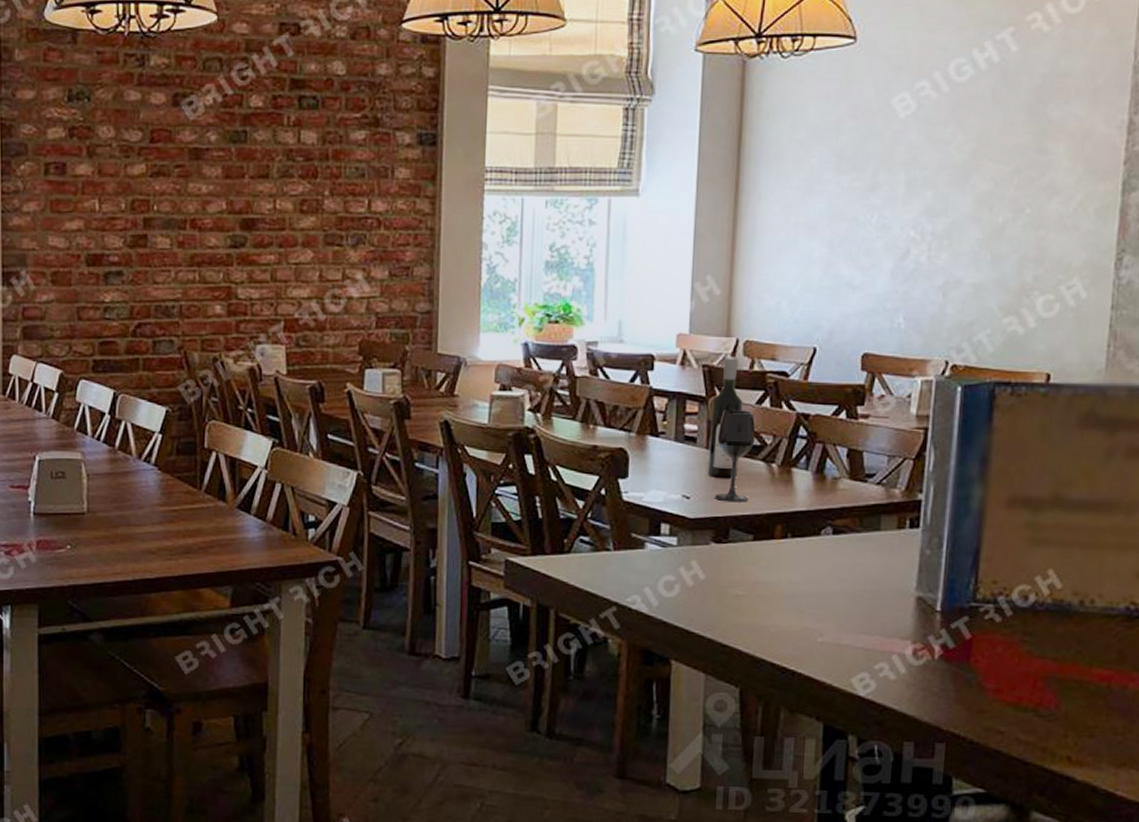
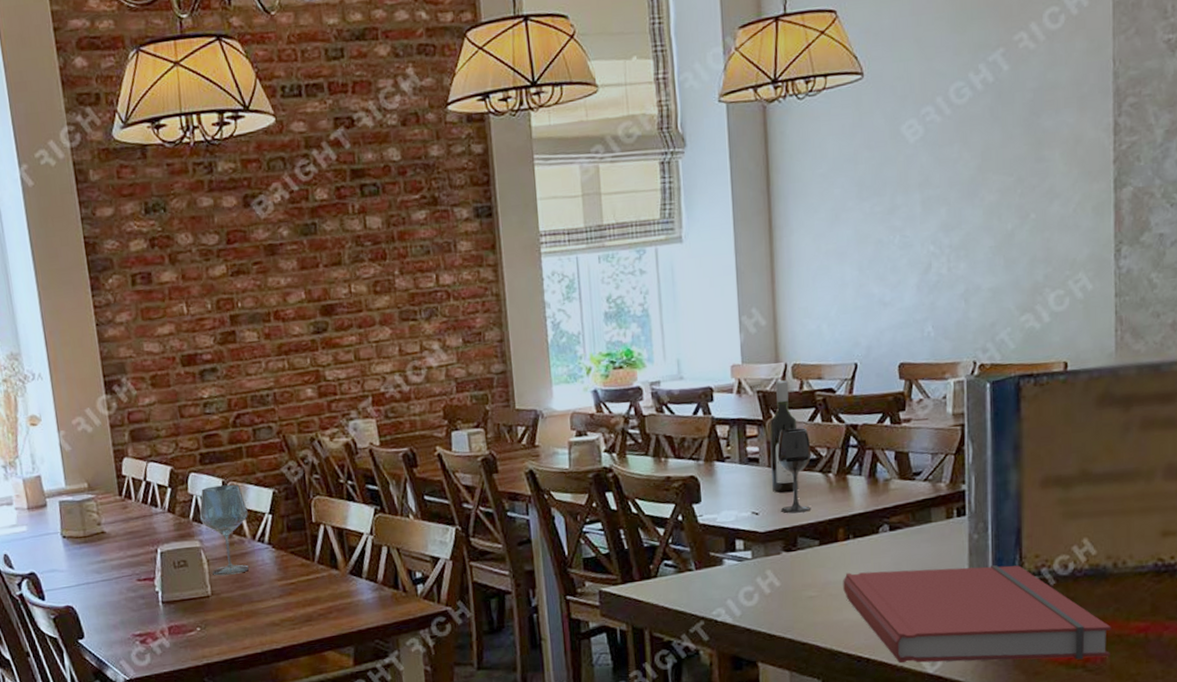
wine glass: none [85,396,137,493] -> present [199,484,250,576]
book: none [774,574,1070,704] -> present [843,565,1111,664]

